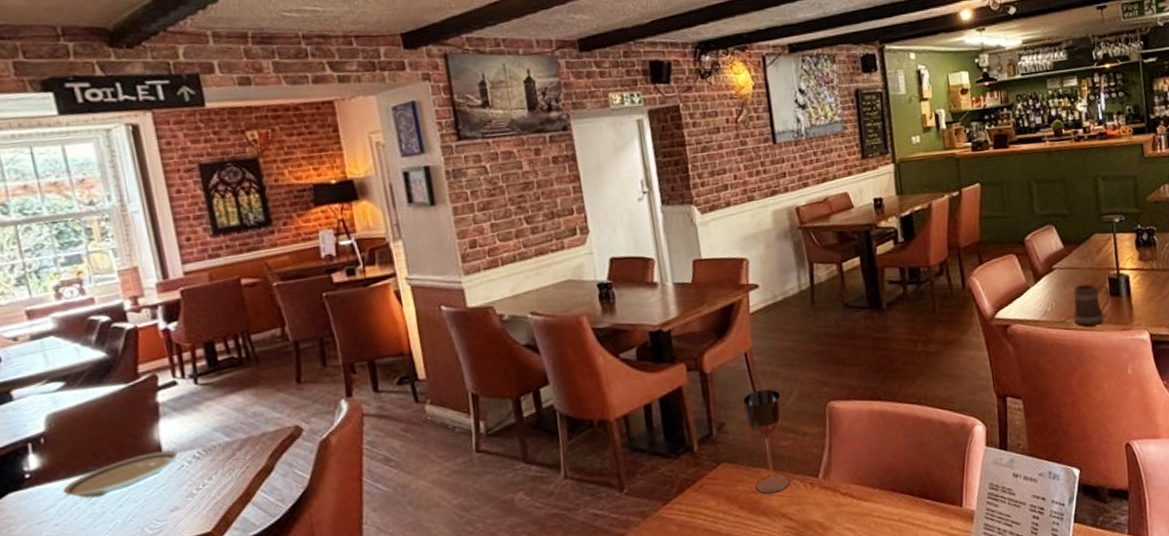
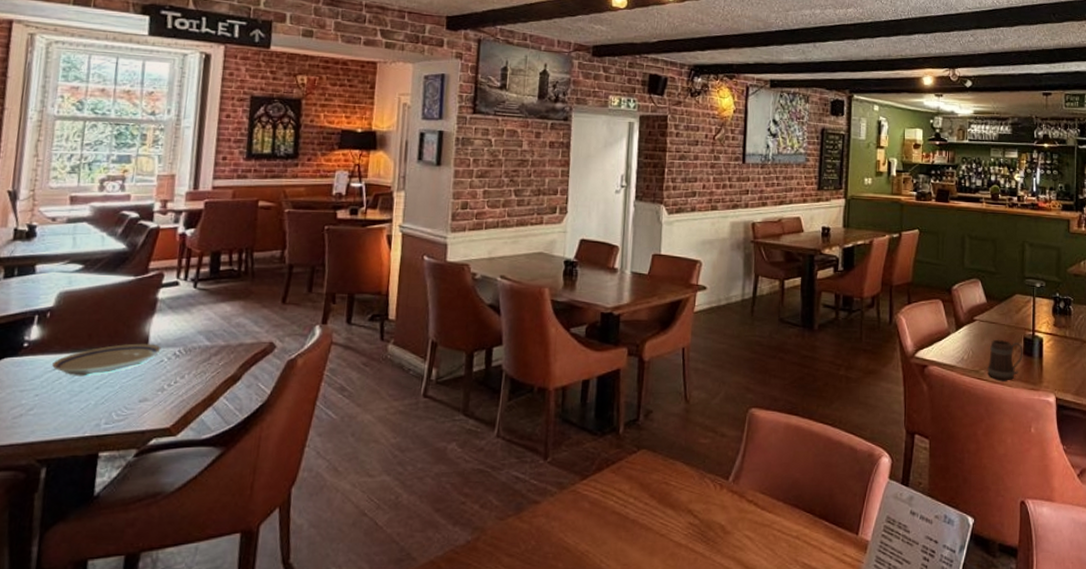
wineglass: present [743,389,790,494] -> none [669,385,708,488]

